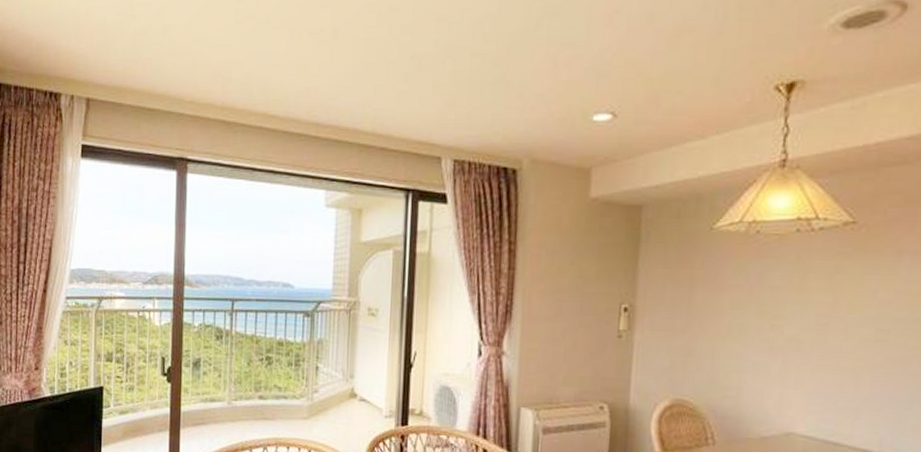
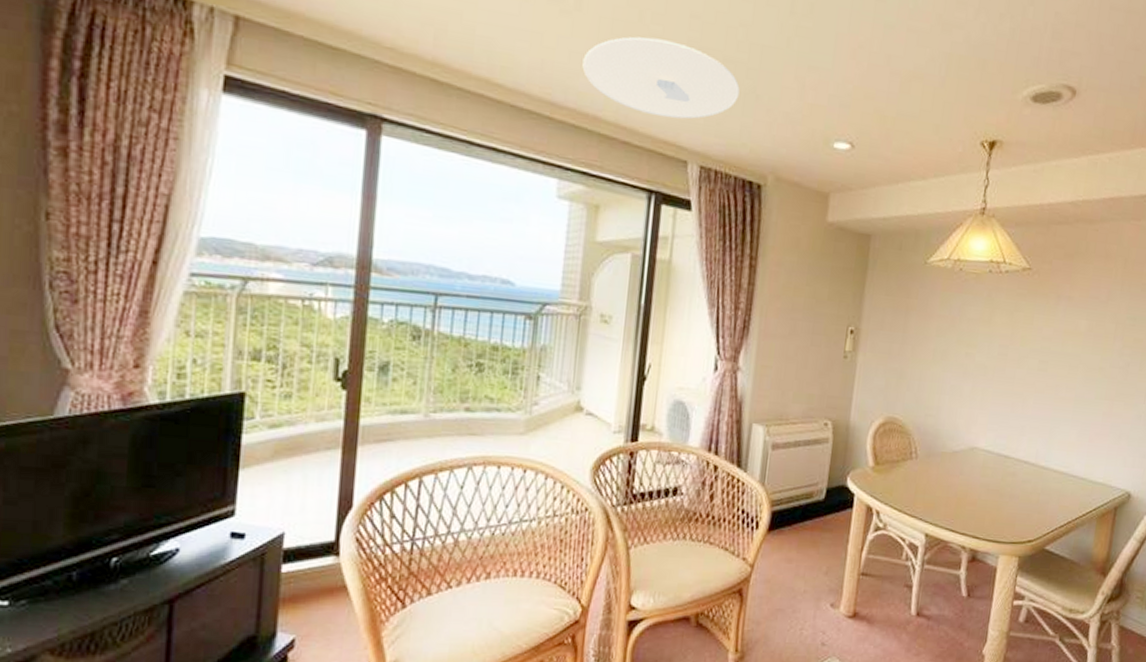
ceiling light: none [341,47,489,120] -> present [582,36,740,119]

